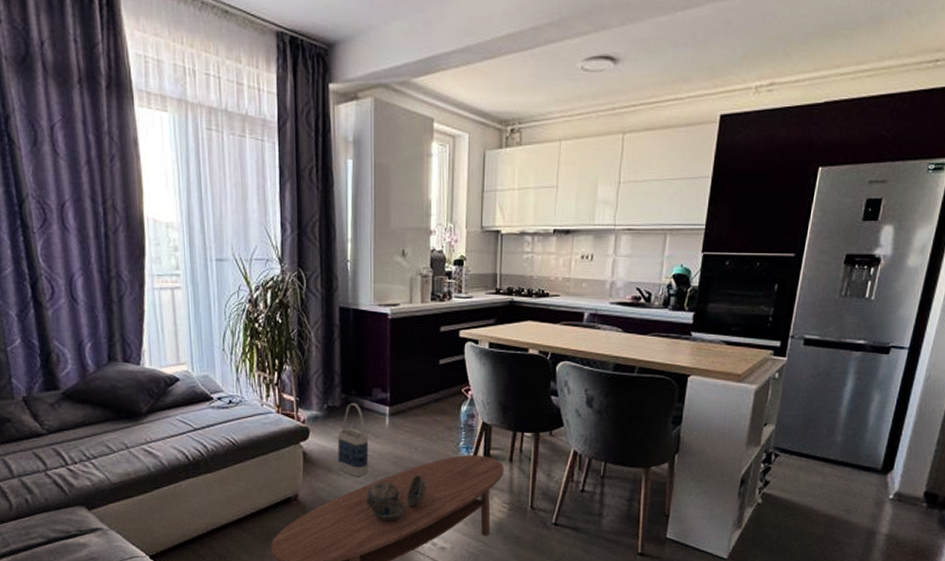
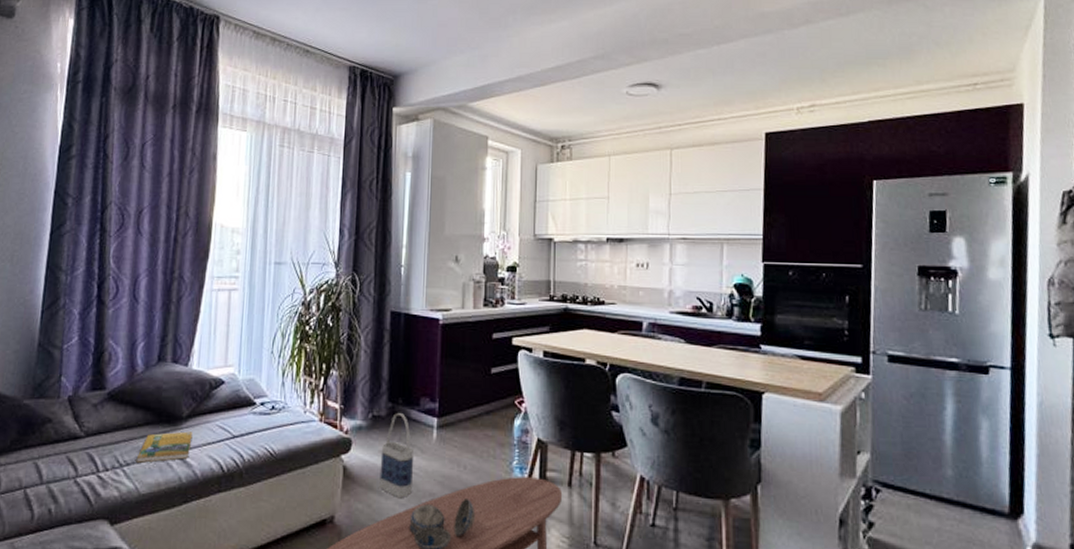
booklet: none [102,426,155,455] -> present [136,431,193,463]

